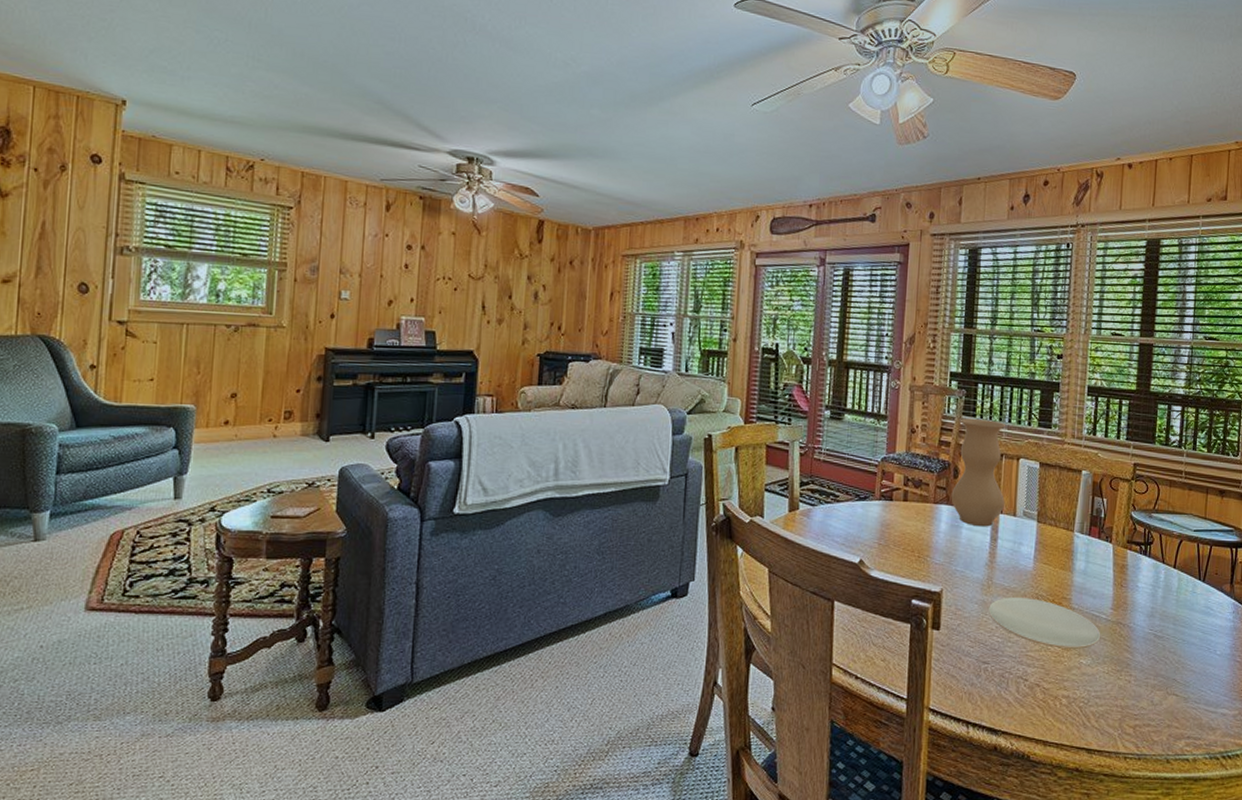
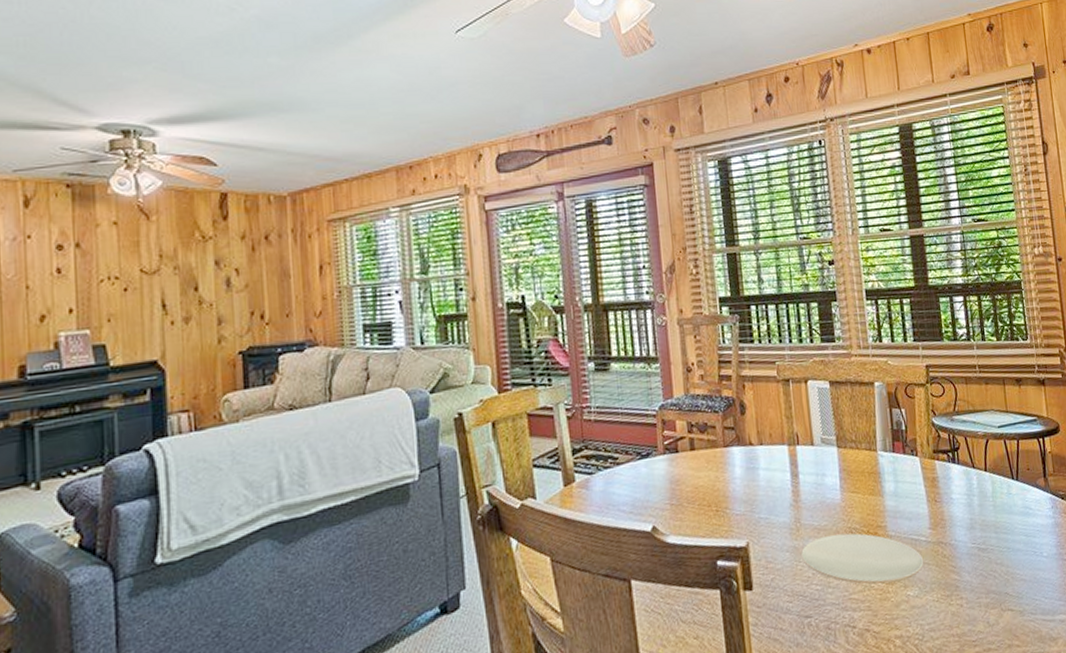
vase: present [951,418,1006,527] -> none [737,343,800,464]

